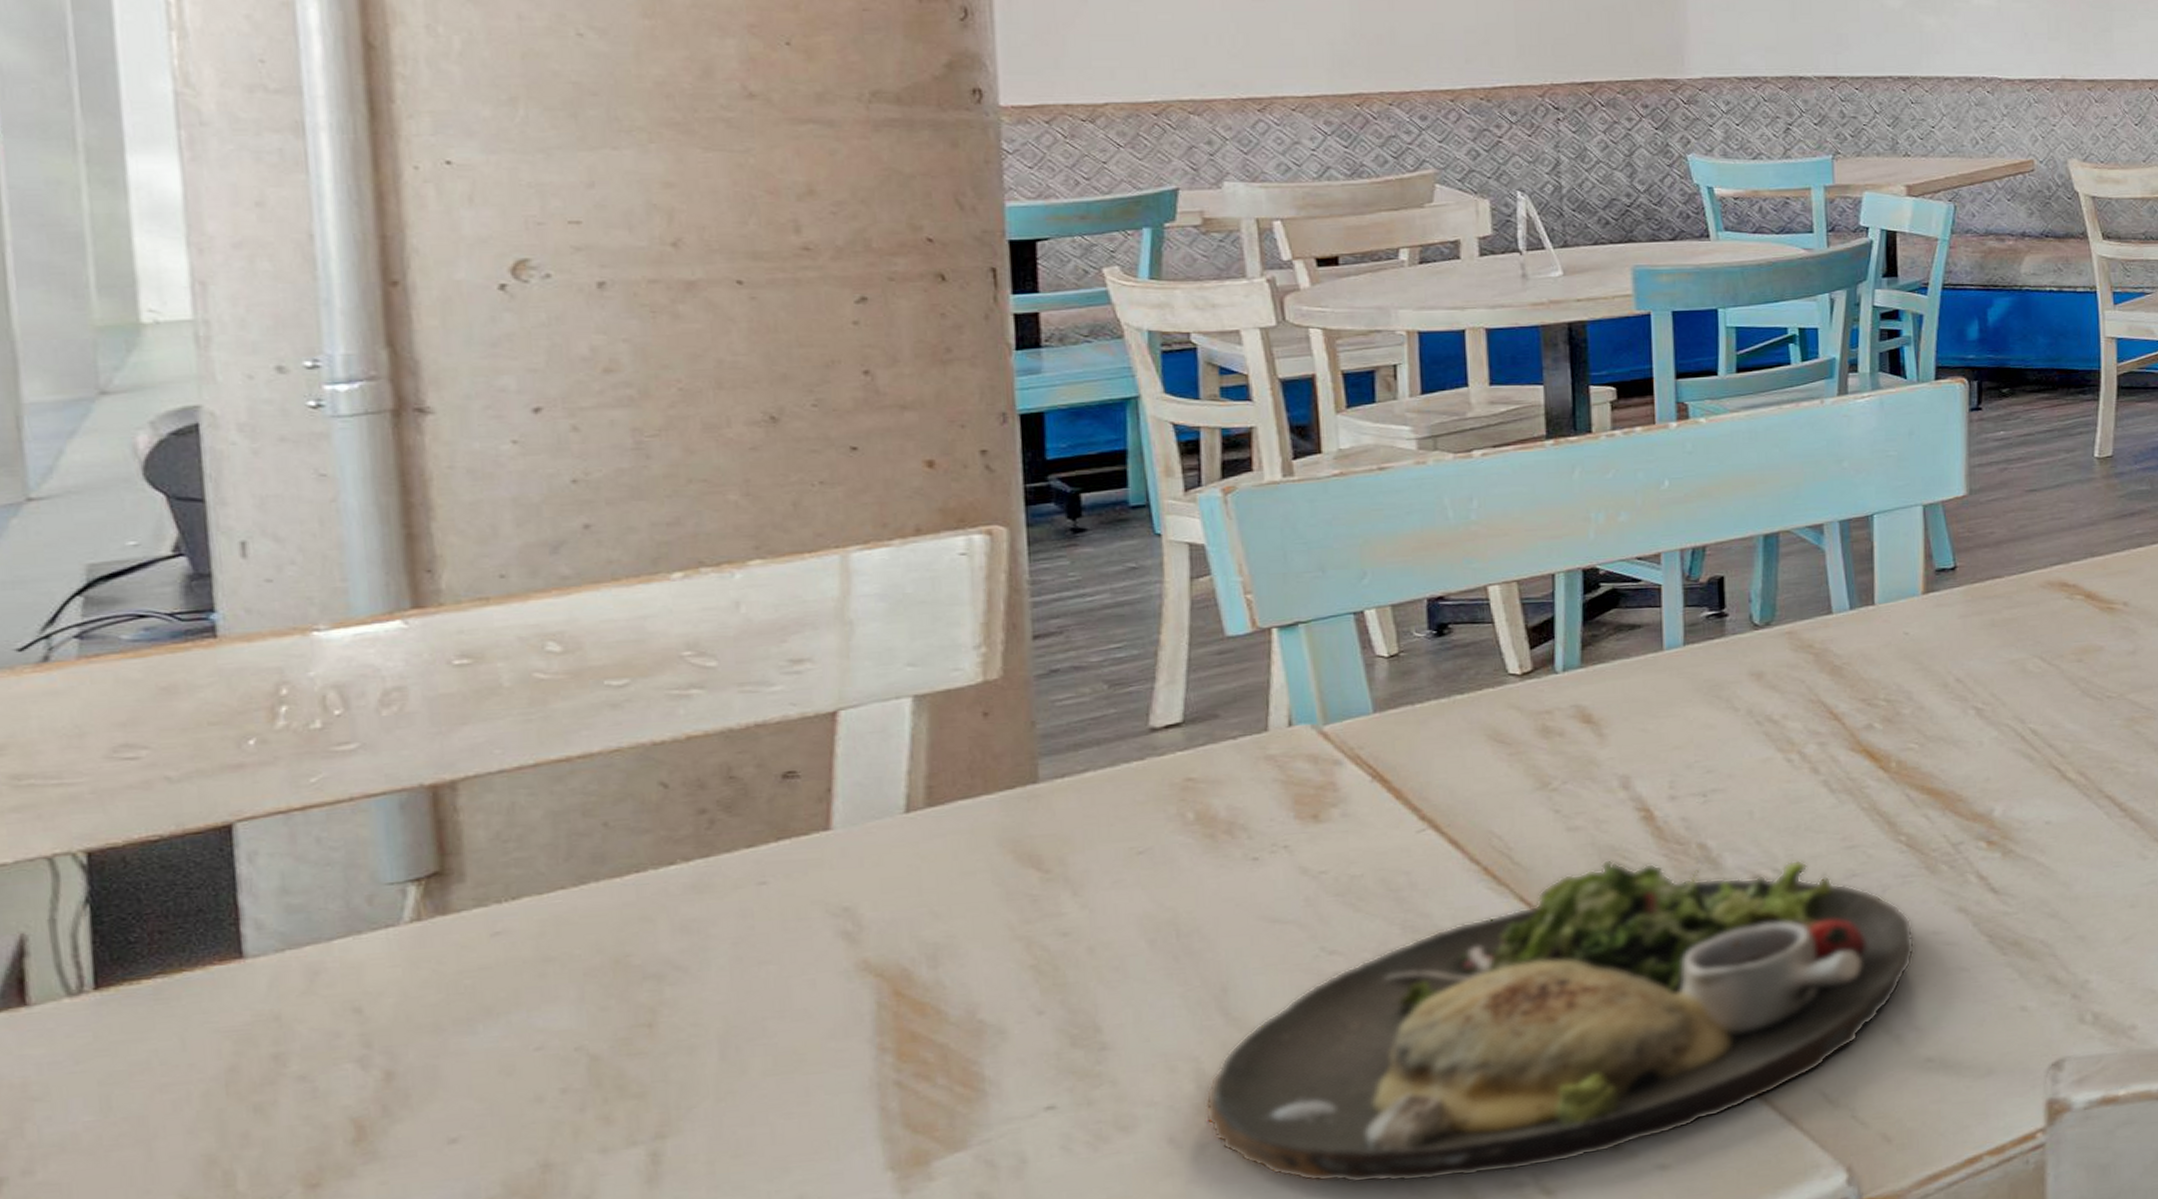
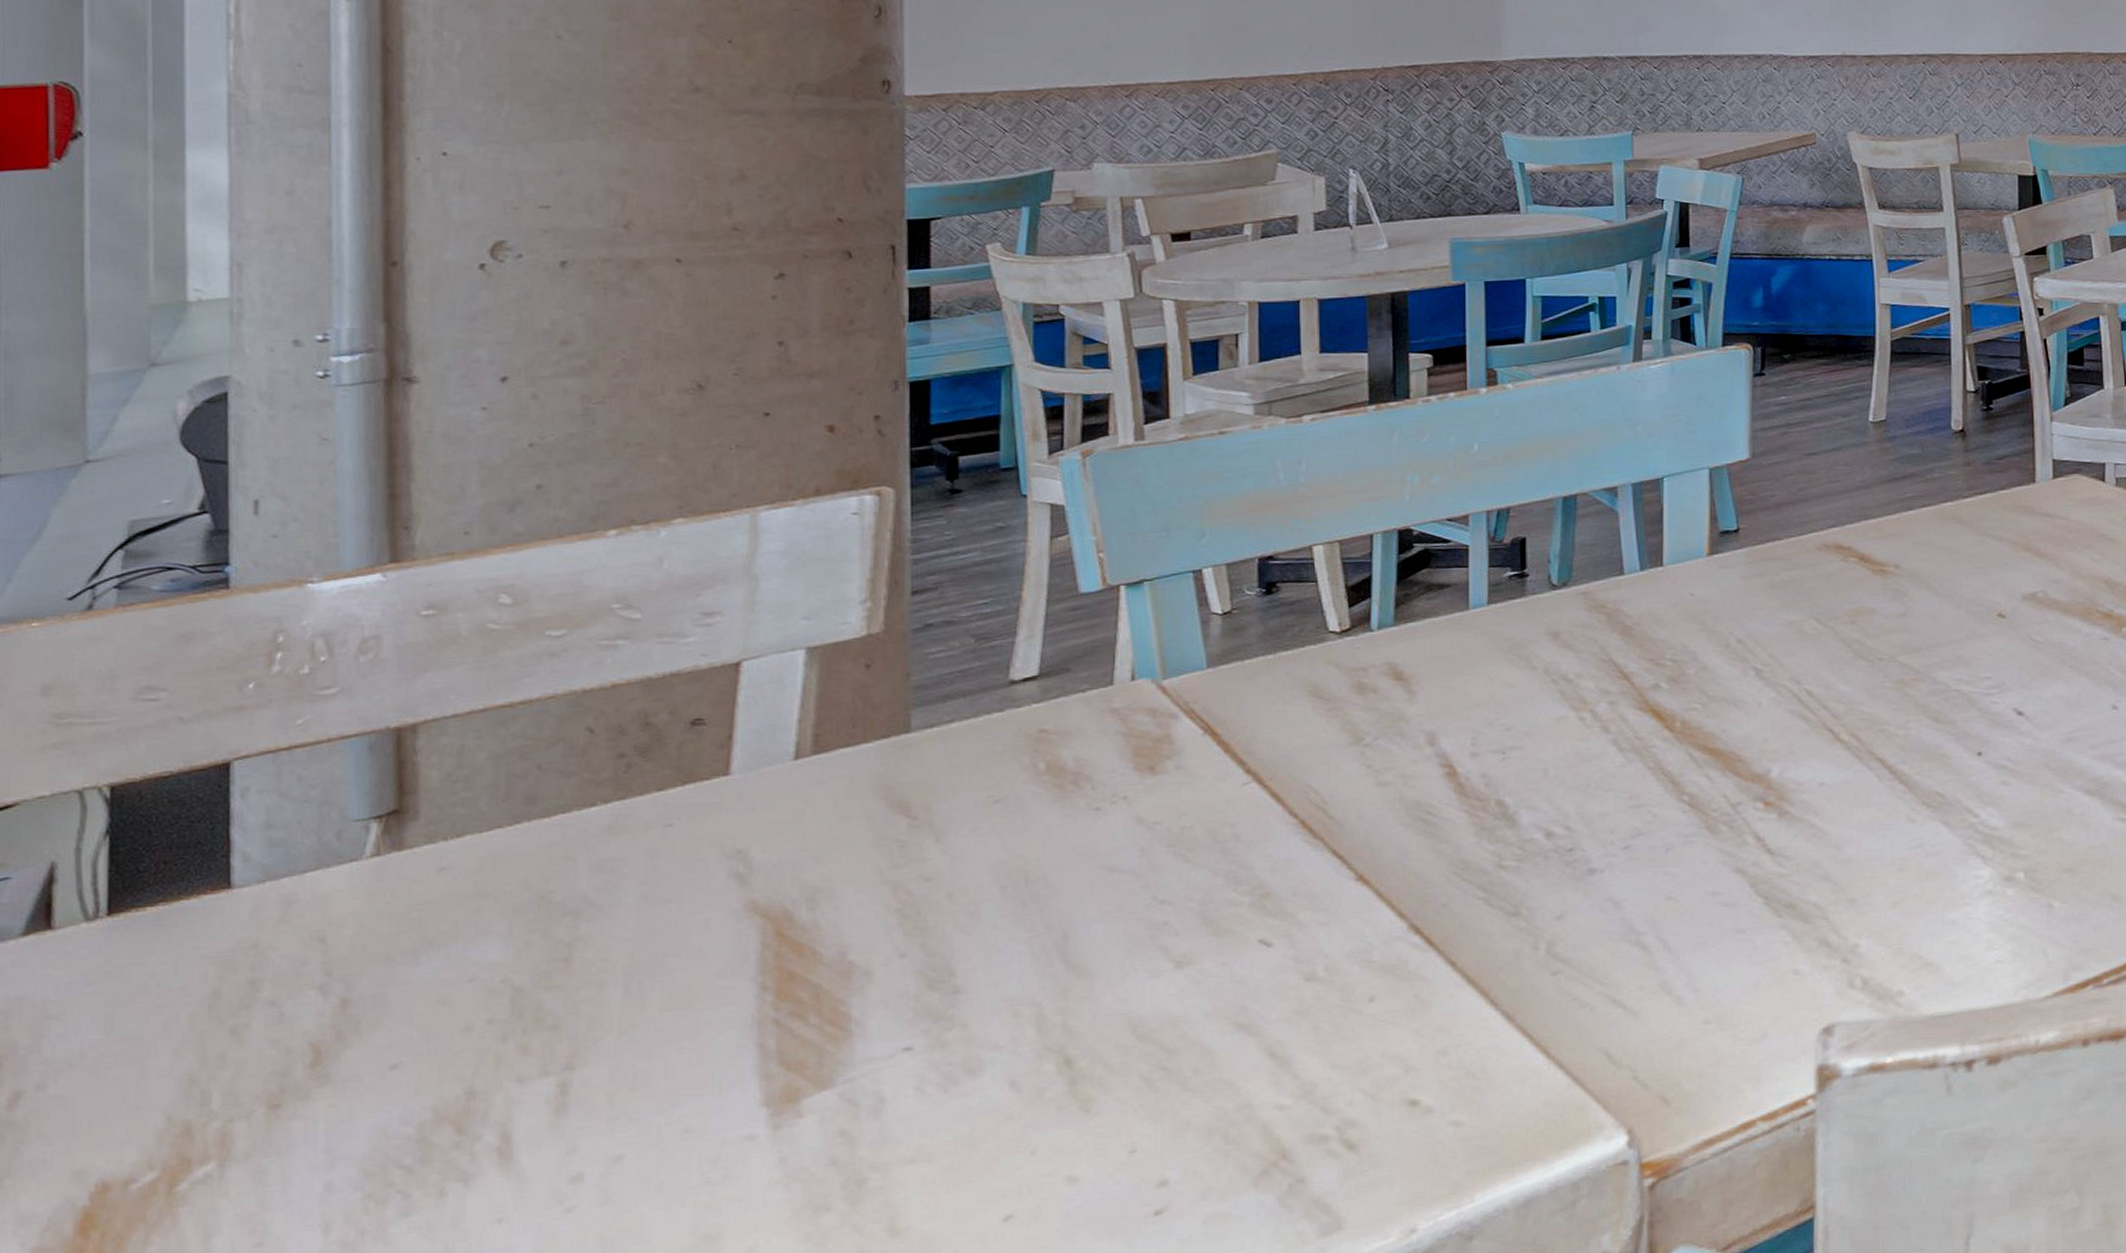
dinner plate: present [1204,859,1916,1184] -> none [1043,816,1696,1132]

